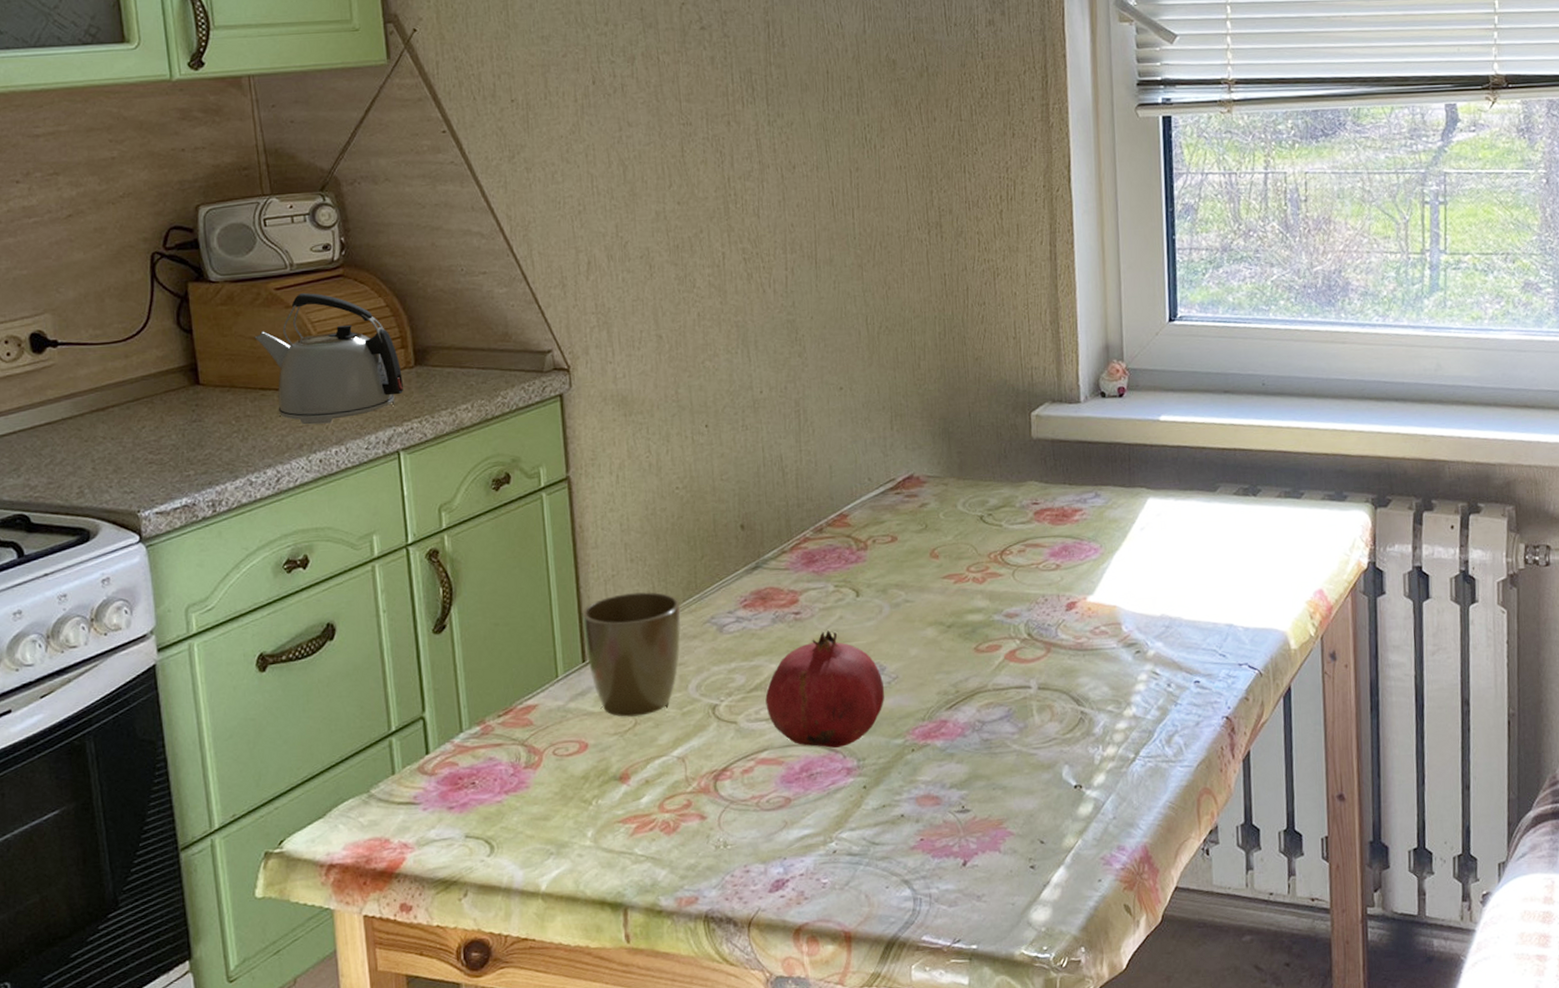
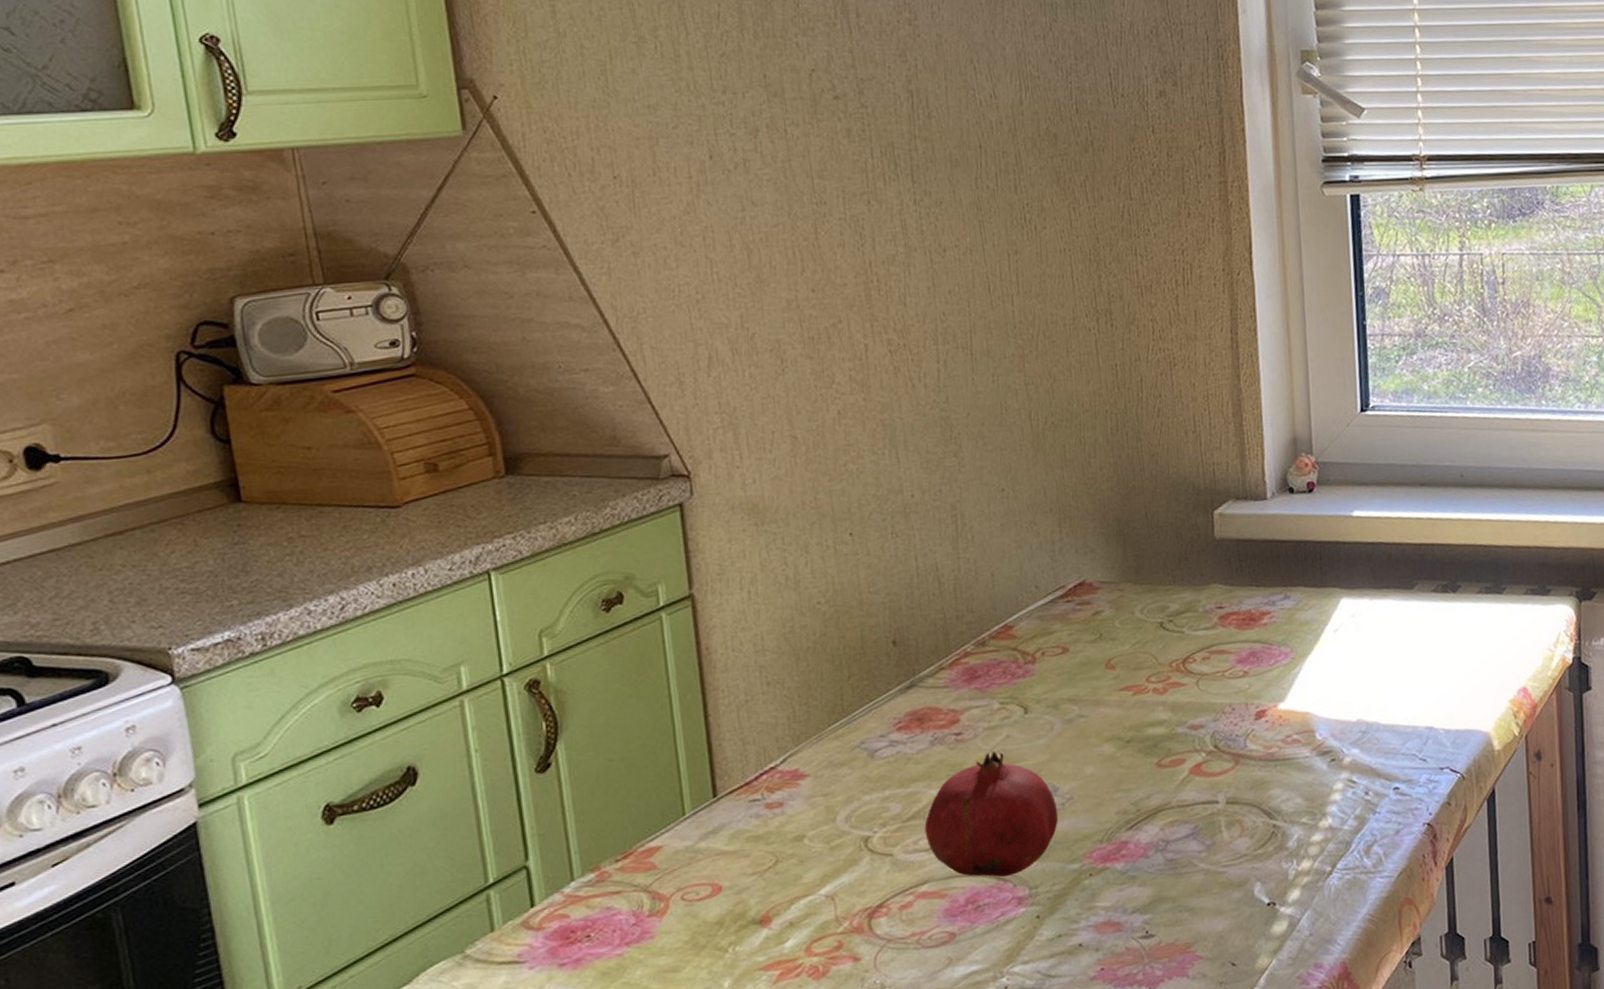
kettle: present [254,293,403,425] -> none [308,395,493,545]
cup: present [582,592,681,717] -> none [711,717,826,855]

